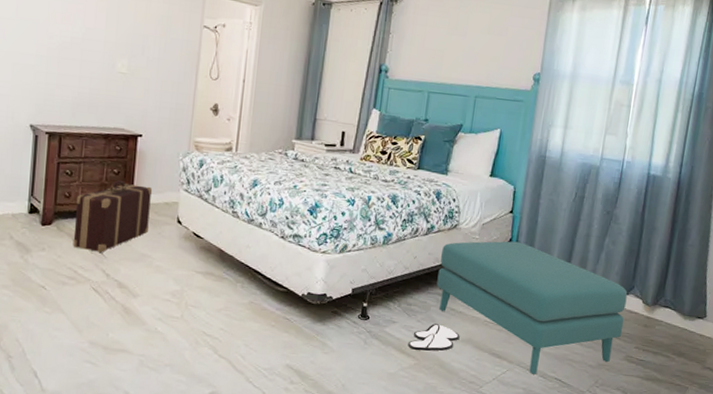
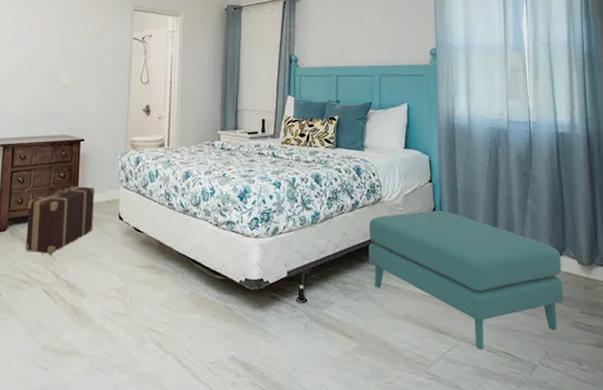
slippers: present [408,323,460,351] -> none [348,302,399,331]

